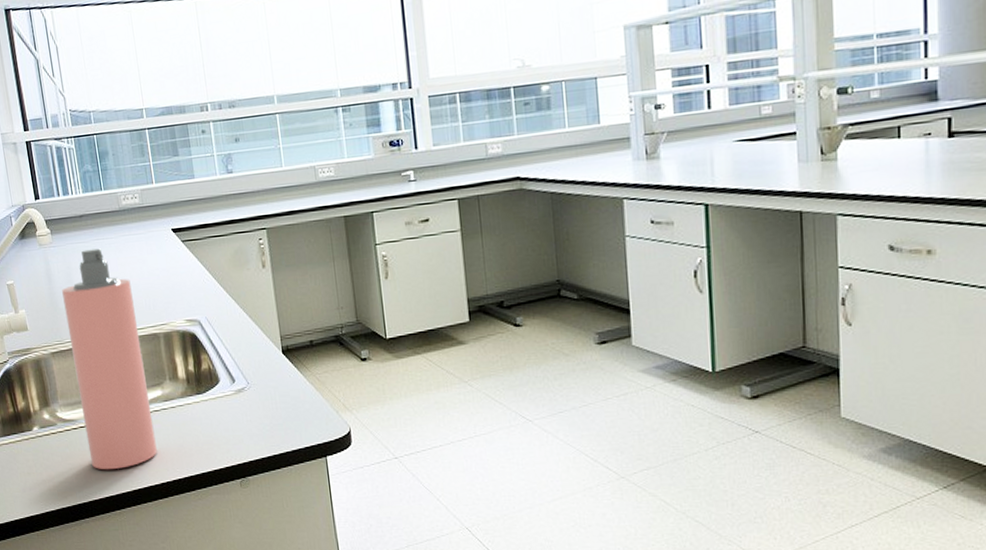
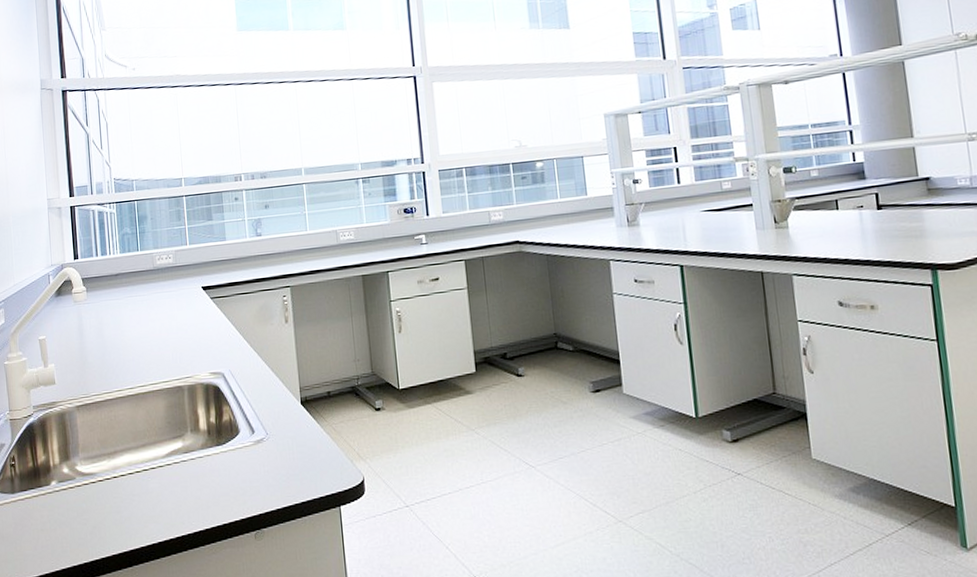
spray bottle: present [62,248,157,470] -> none [92,305,174,525]

